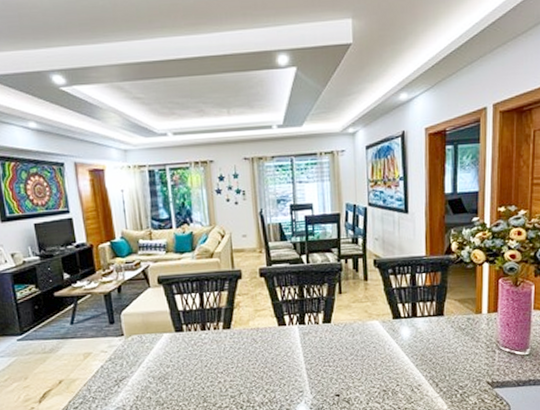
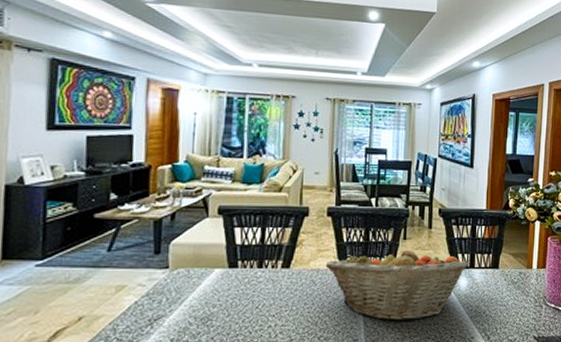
fruit basket: none [264,301,410,373] -> present [325,246,468,322]

